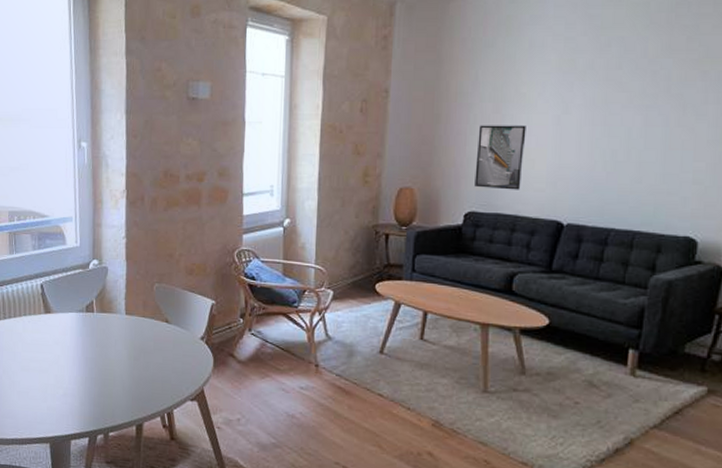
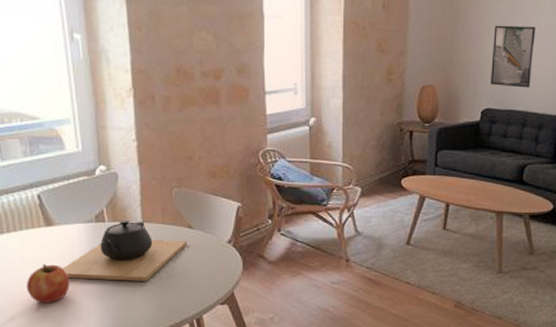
fruit: none [24,348,60,385] -> present [26,264,70,303]
teapot: none [56,311,163,371] -> present [63,220,187,281]

